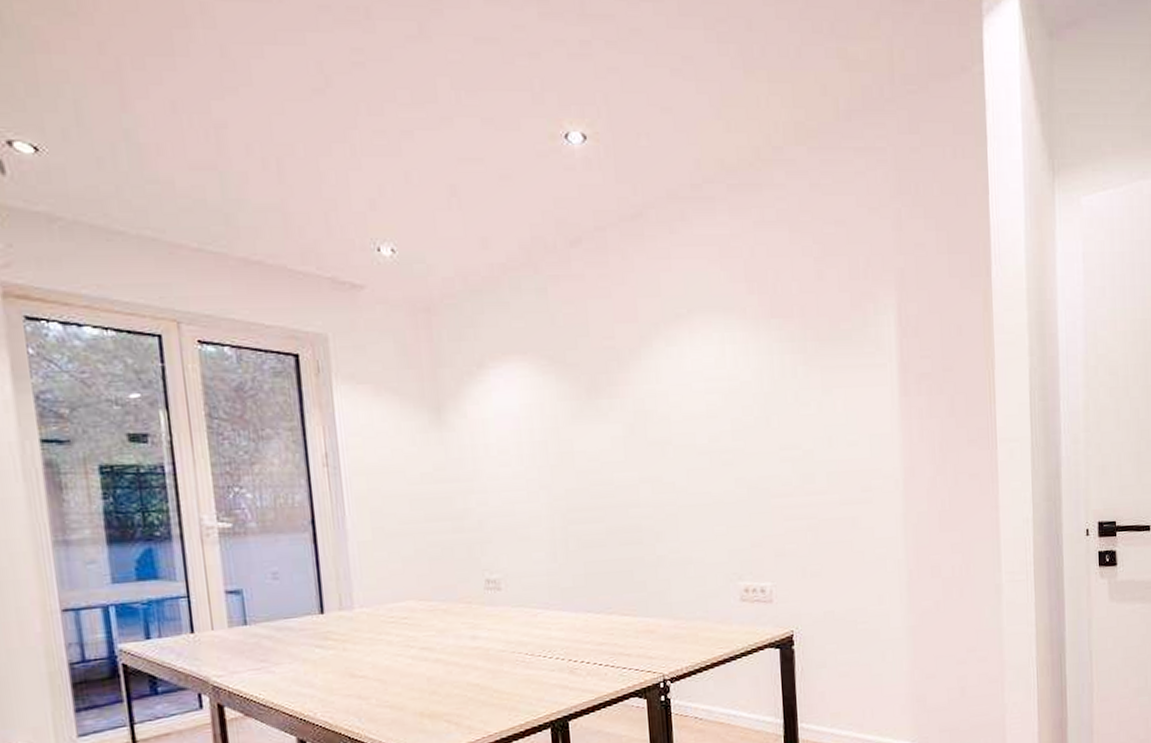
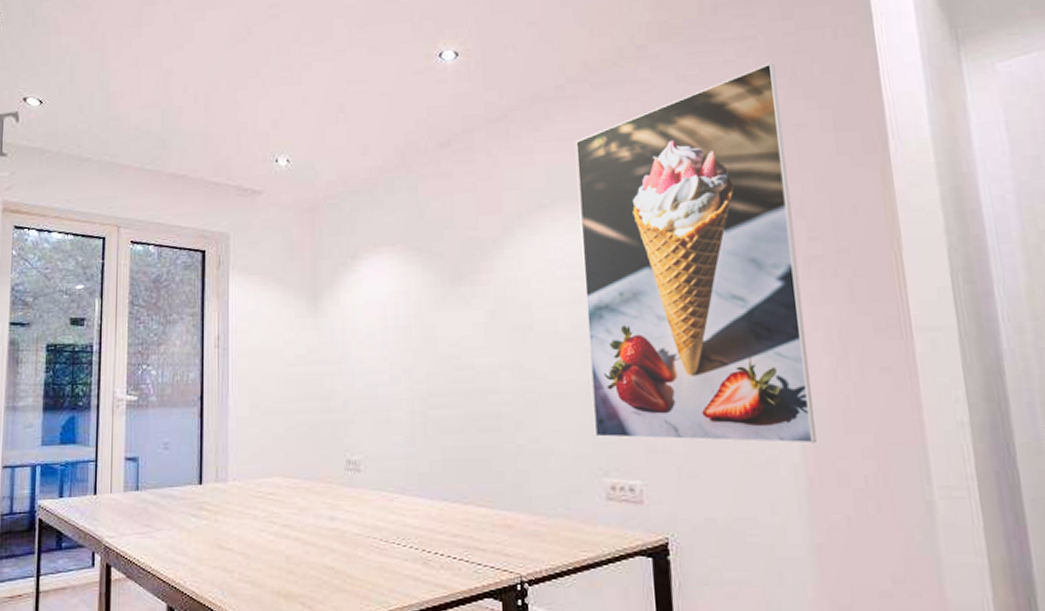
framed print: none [711,179,917,545] -> present [575,63,817,444]

